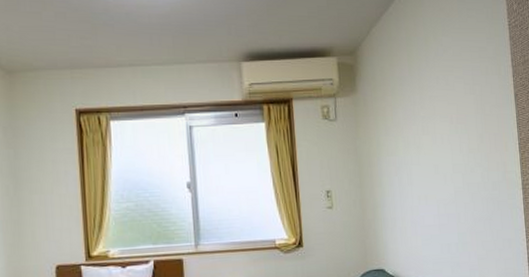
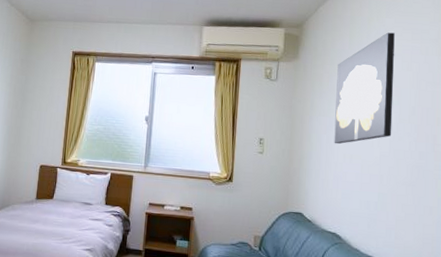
wall art: none [399,53,464,186] -> present [334,32,395,145]

